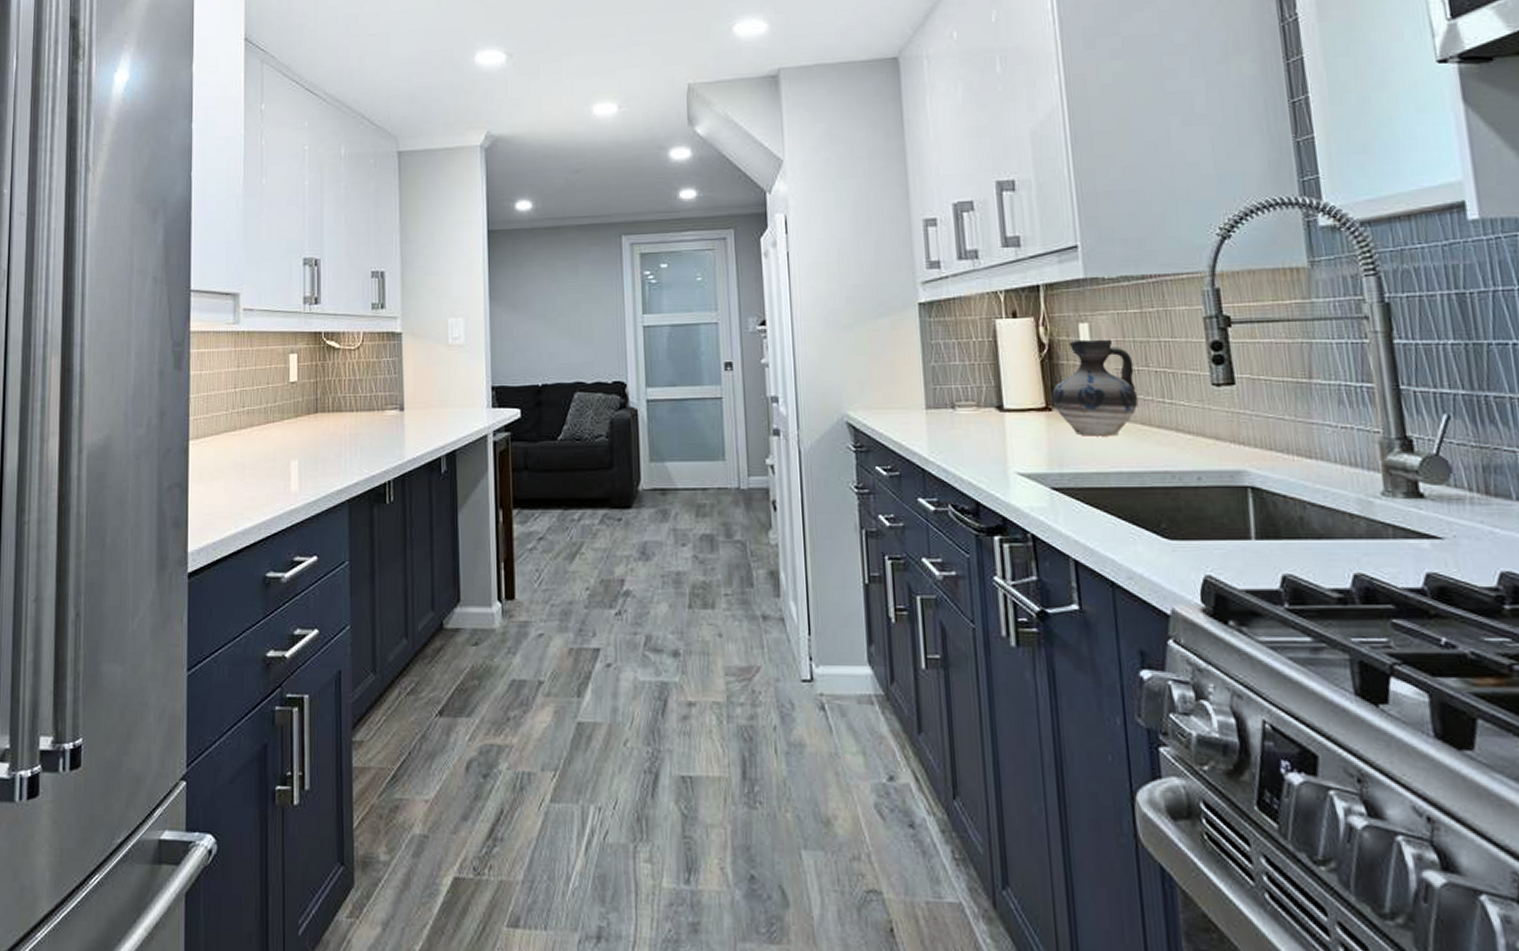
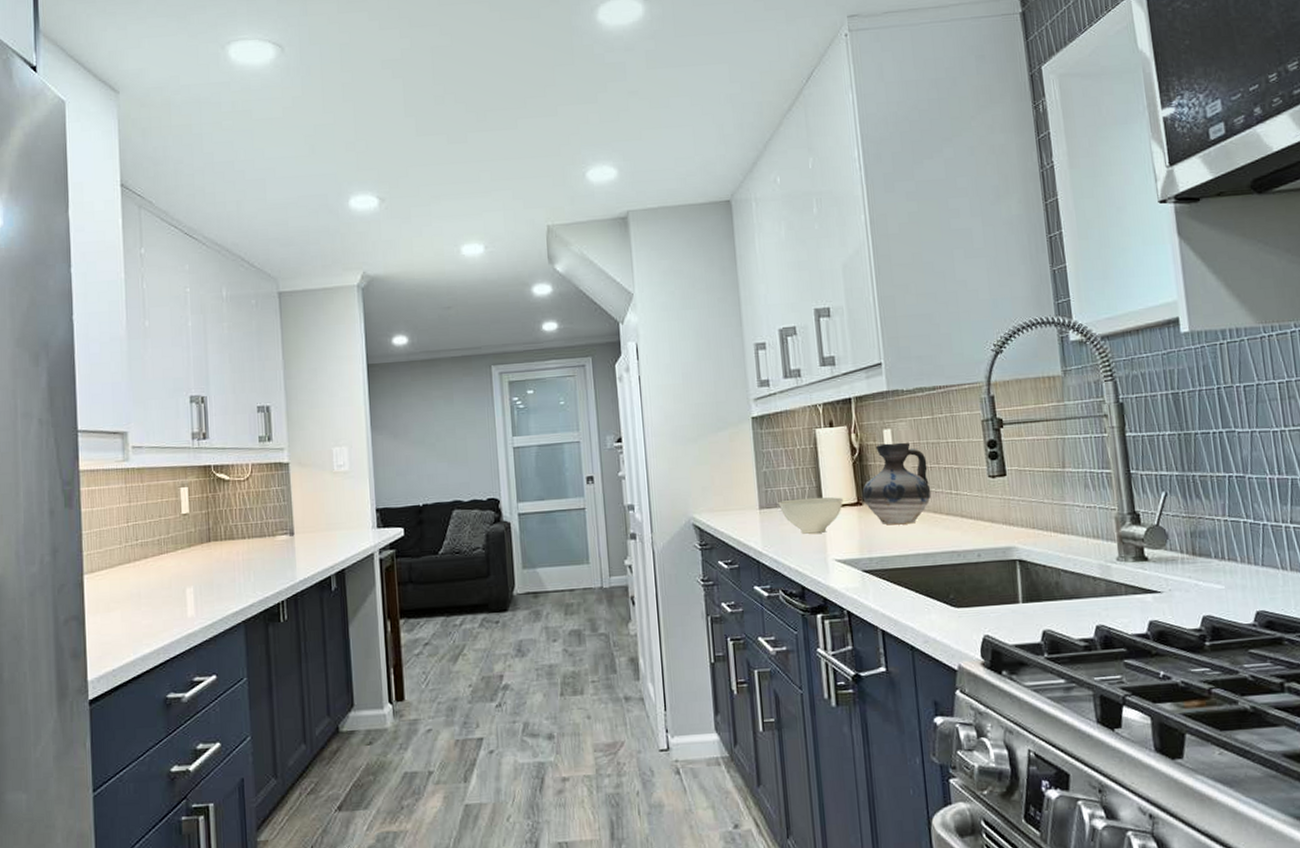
bowl: none [949,398,1028,441] -> present [778,497,843,534]

